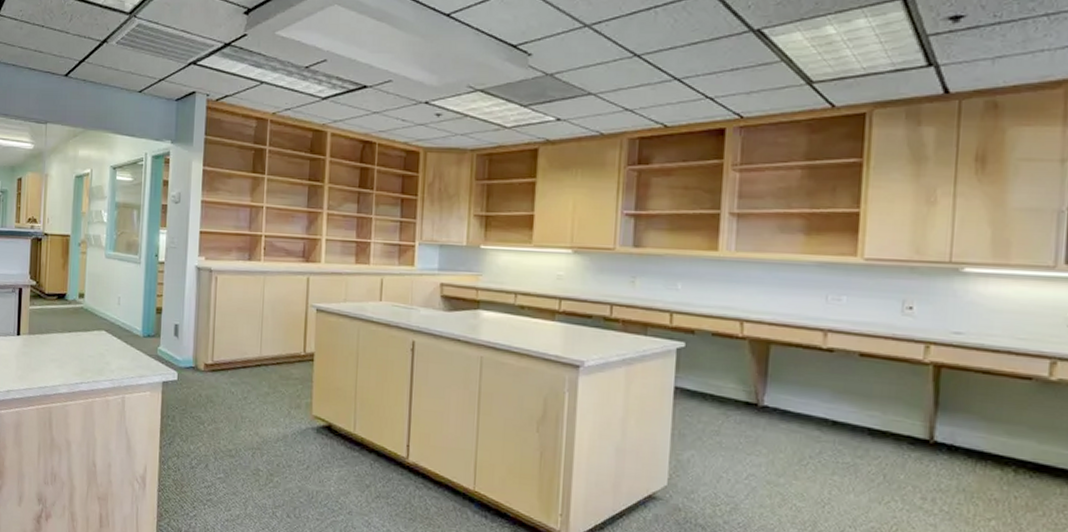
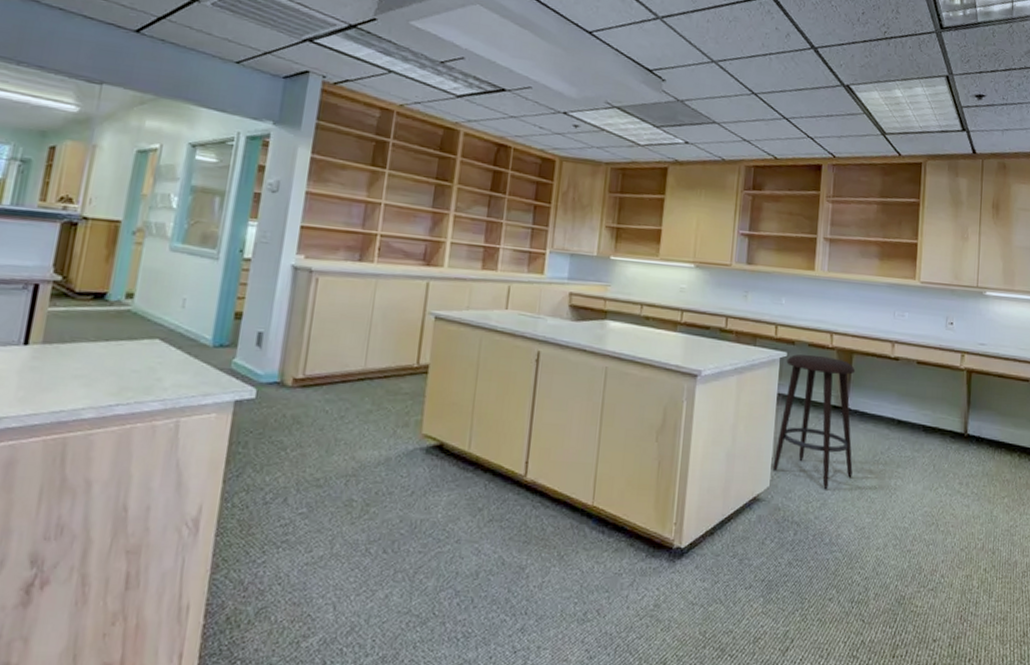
stool: none [670,344,774,494] -> present [772,354,856,490]

